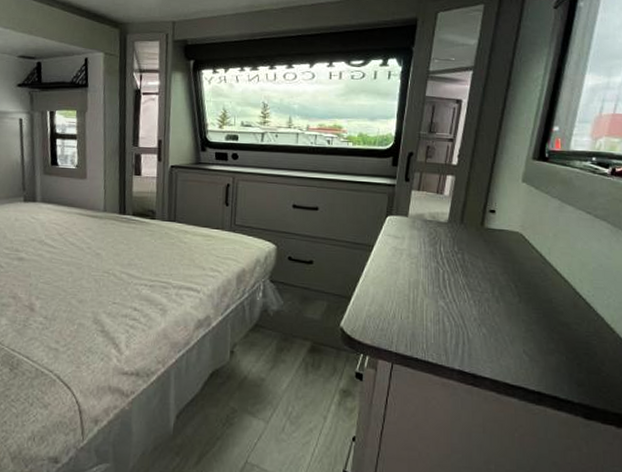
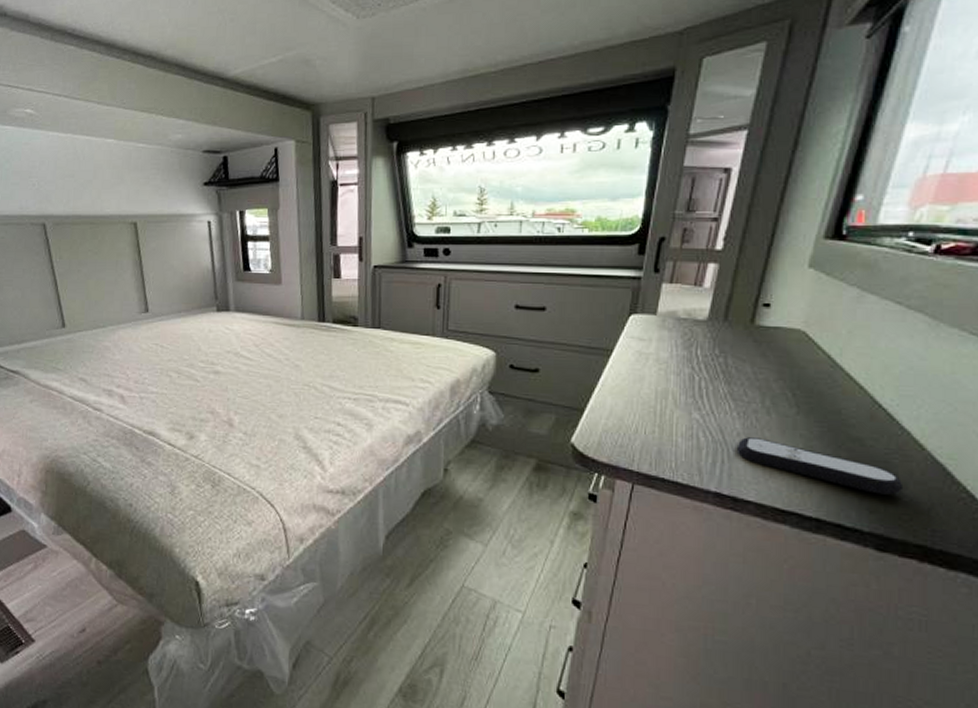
remote control: none [474,322,602,371] -> present [736,437,904,495]

